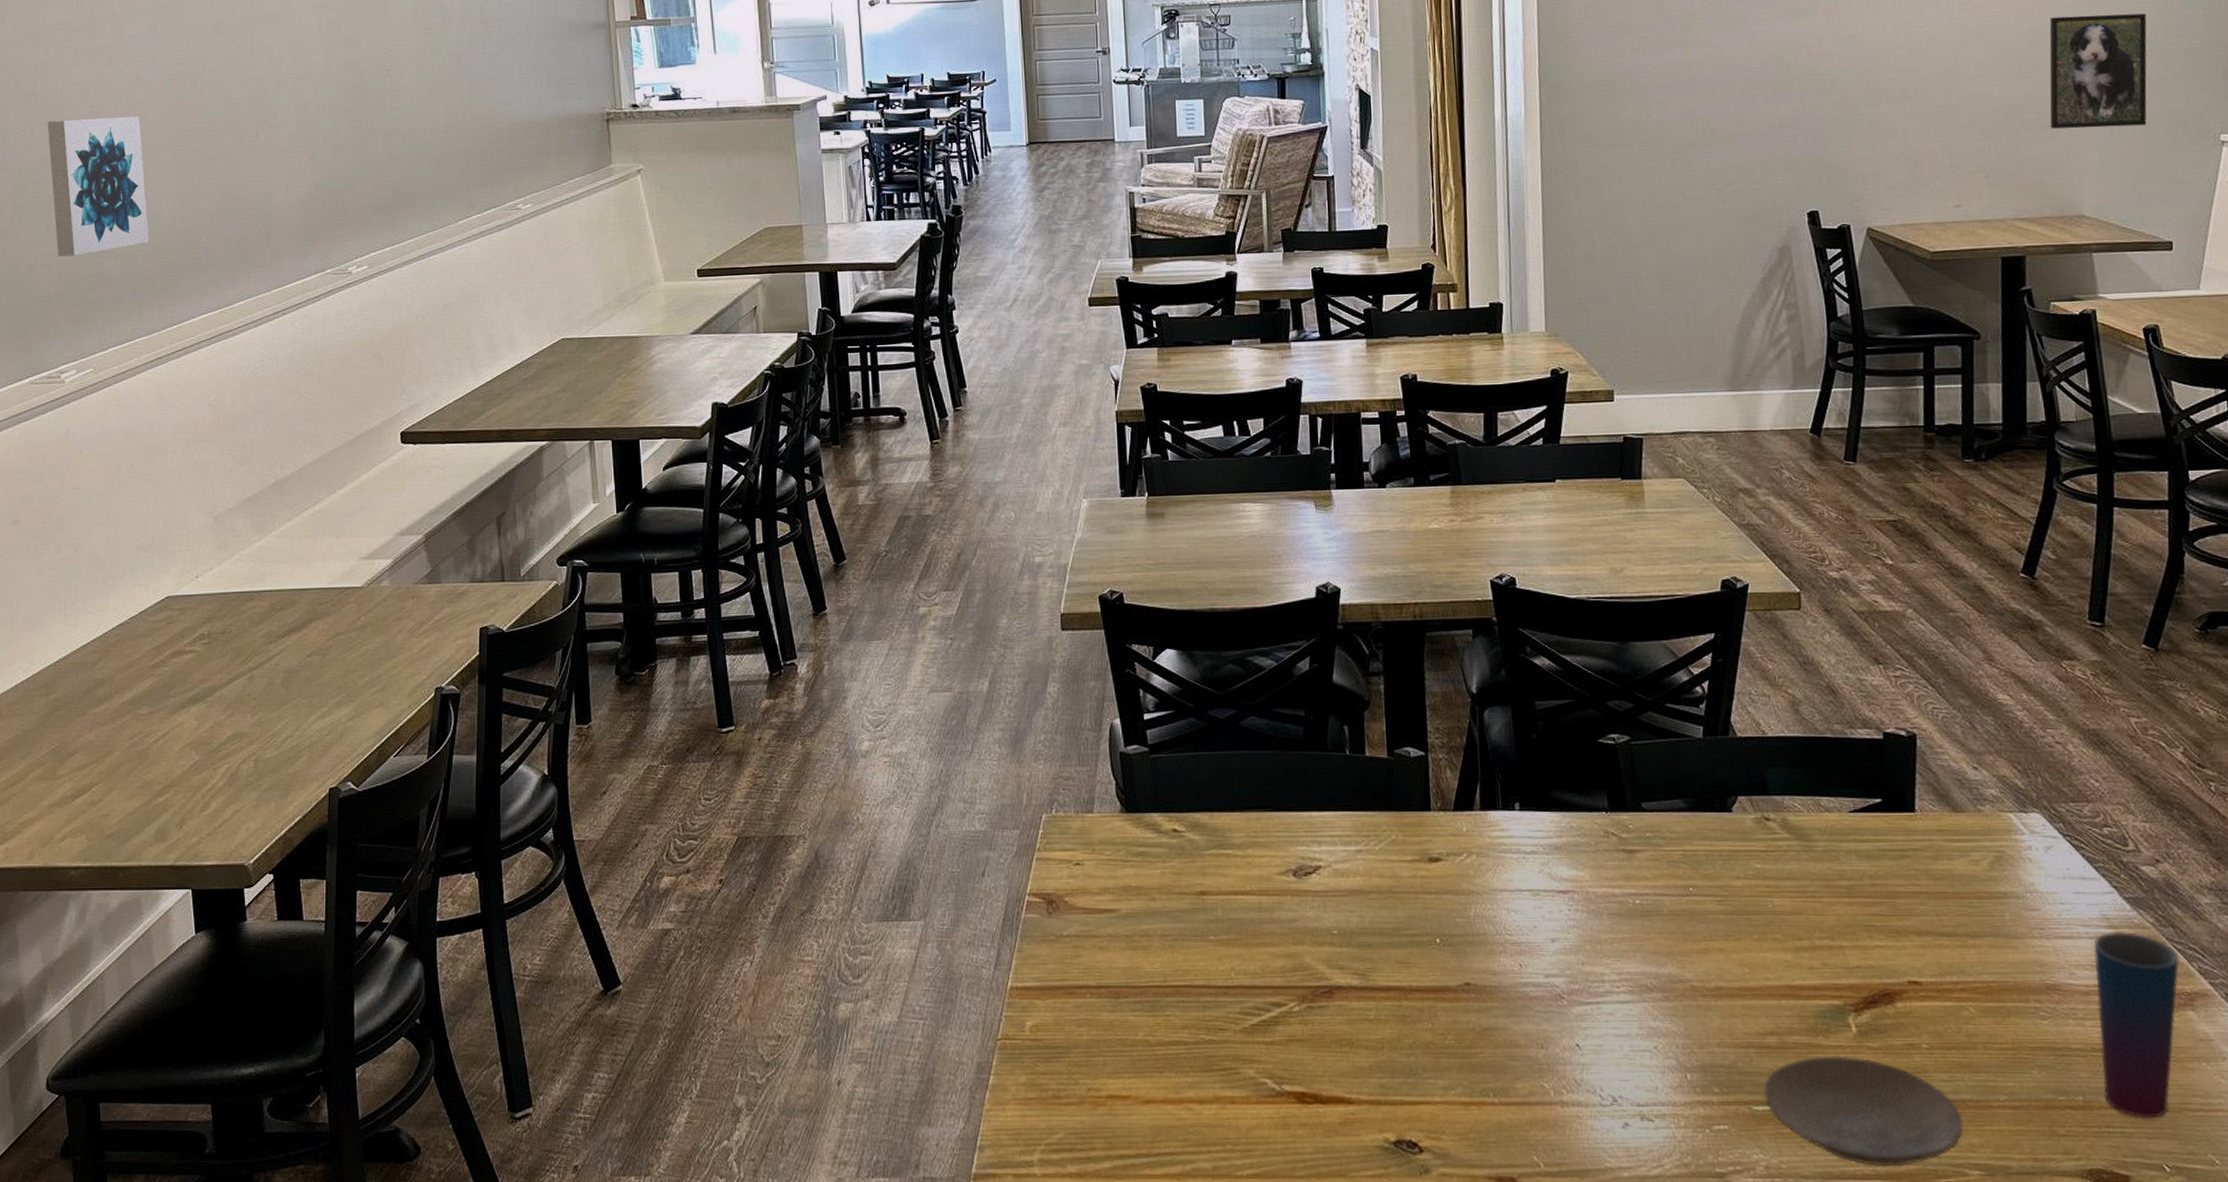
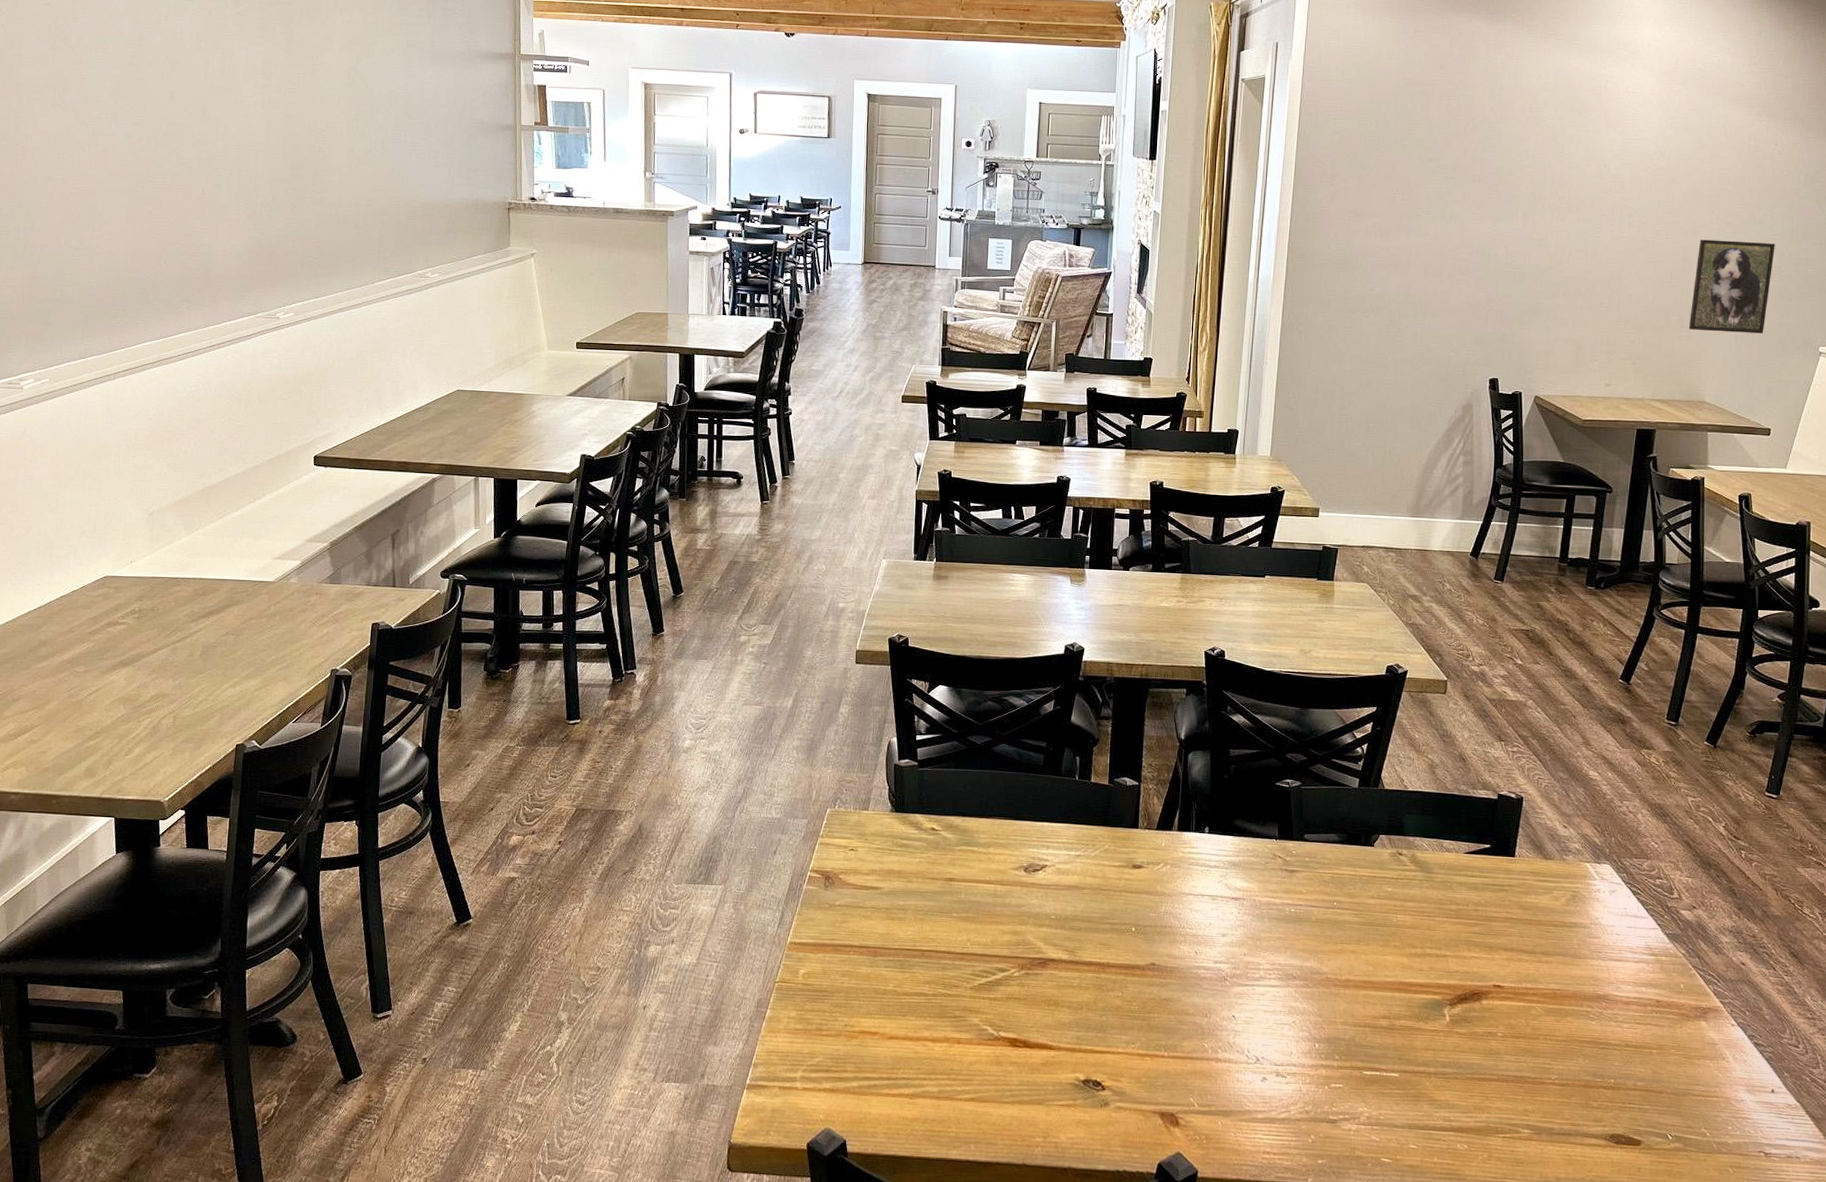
wall art: present [47,116,150,257] -> none [17,163,104,282]
plate: present [1763,1055,1964,1167] -> none [1372,1037,1521,1124]
cup: present [2093,931,2180,1119] -> none [1631,958,1700,1100]

